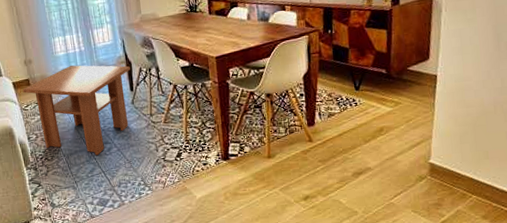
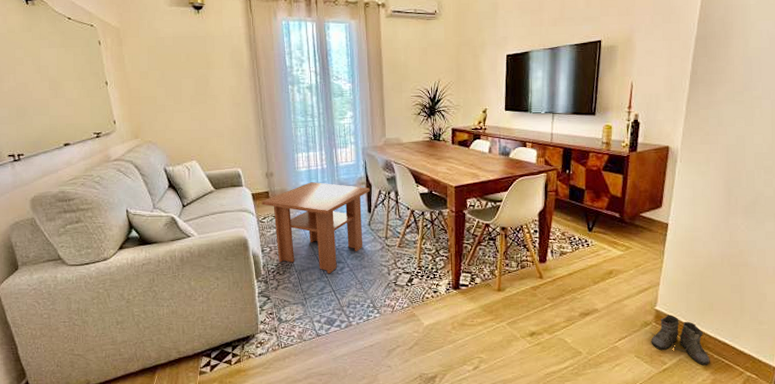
boots: none [426,167,489,214] -> present [651,315,710,365]

